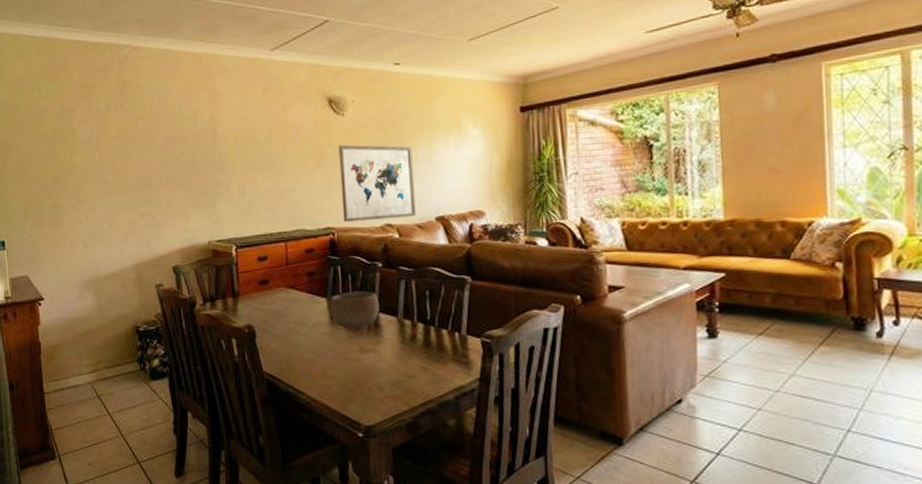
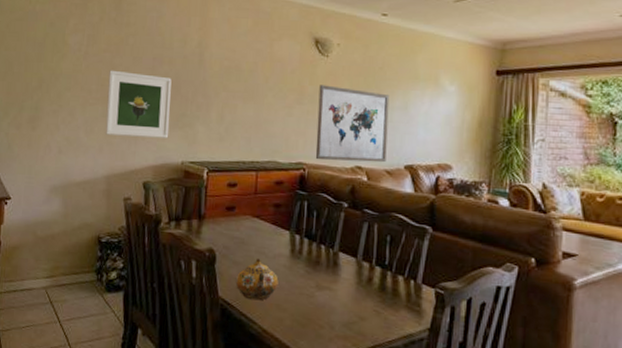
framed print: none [123,157,192,224] -> present [105,70,172,138]
teapot: none [279,328,322,371] -> present [236,258,279,301]
bowl: present [329,291,379,329] -> none [291,228,341,266]

